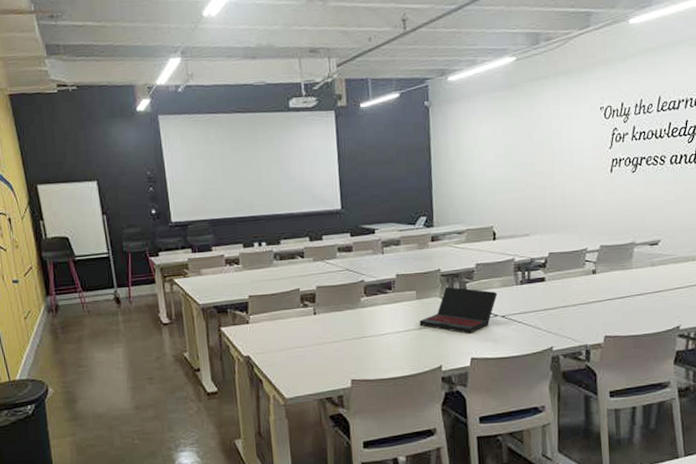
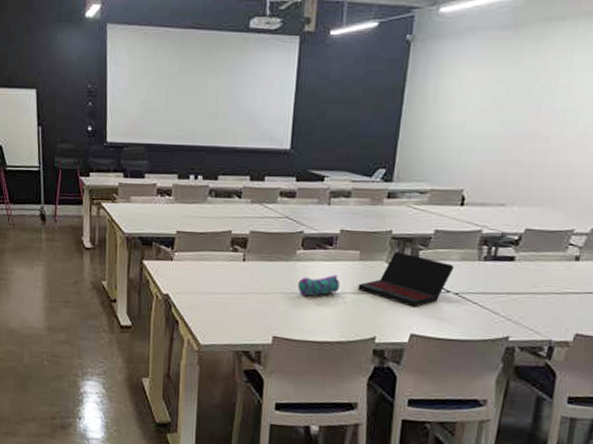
pencil case: none [366,315,404,339] -> present [298,275,340,296]

